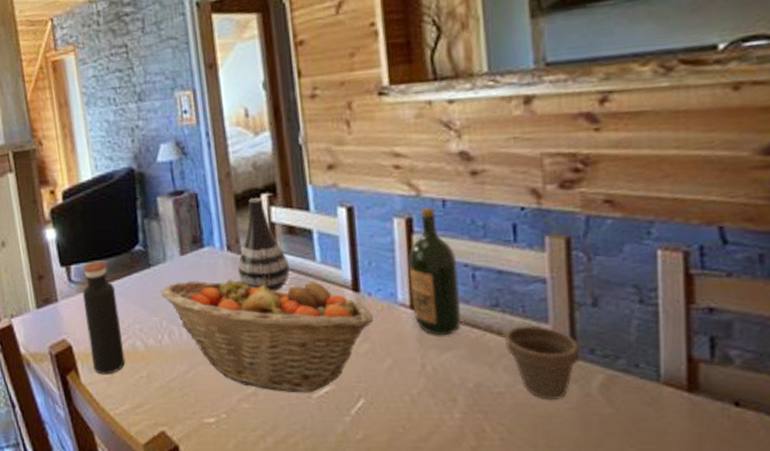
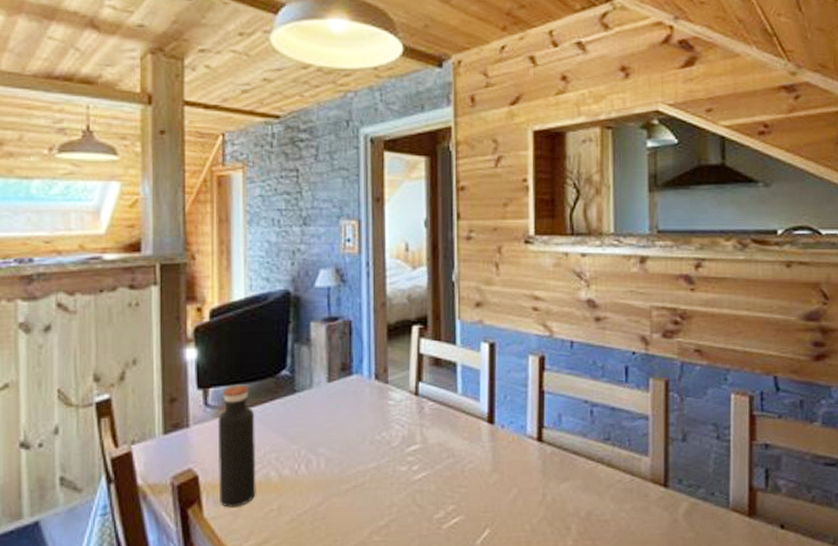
fruit basket: present [161,275,373,393] -> none [303,405,504,524]
vase: present [237,198,290,291] -> none [383,329,432,421]
wine bottle: present [408,207,462,335] -> none [538,347,580,466]
flower pot: present [504,325,579,401] -> none [613,458,670,527]

